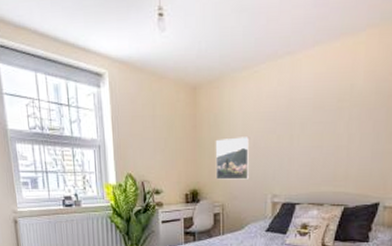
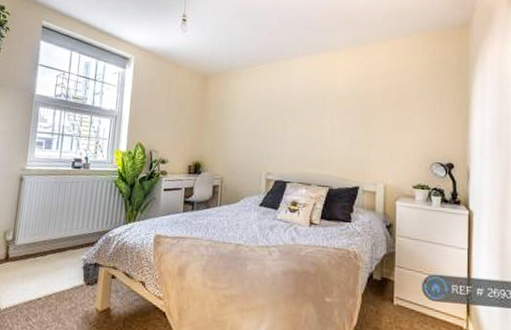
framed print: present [215,137,250,180] -> none [217,120,250,157]

